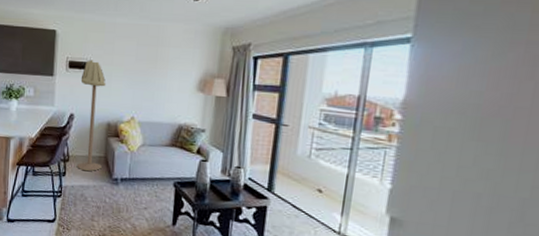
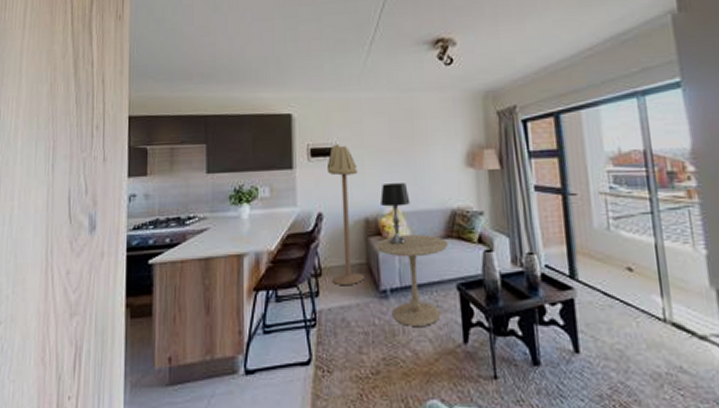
side table: none [114,139,172,209] -> present [376,234,449,326]
table lamp: none [121,97,146,147] -> present [380,183,411,246]

